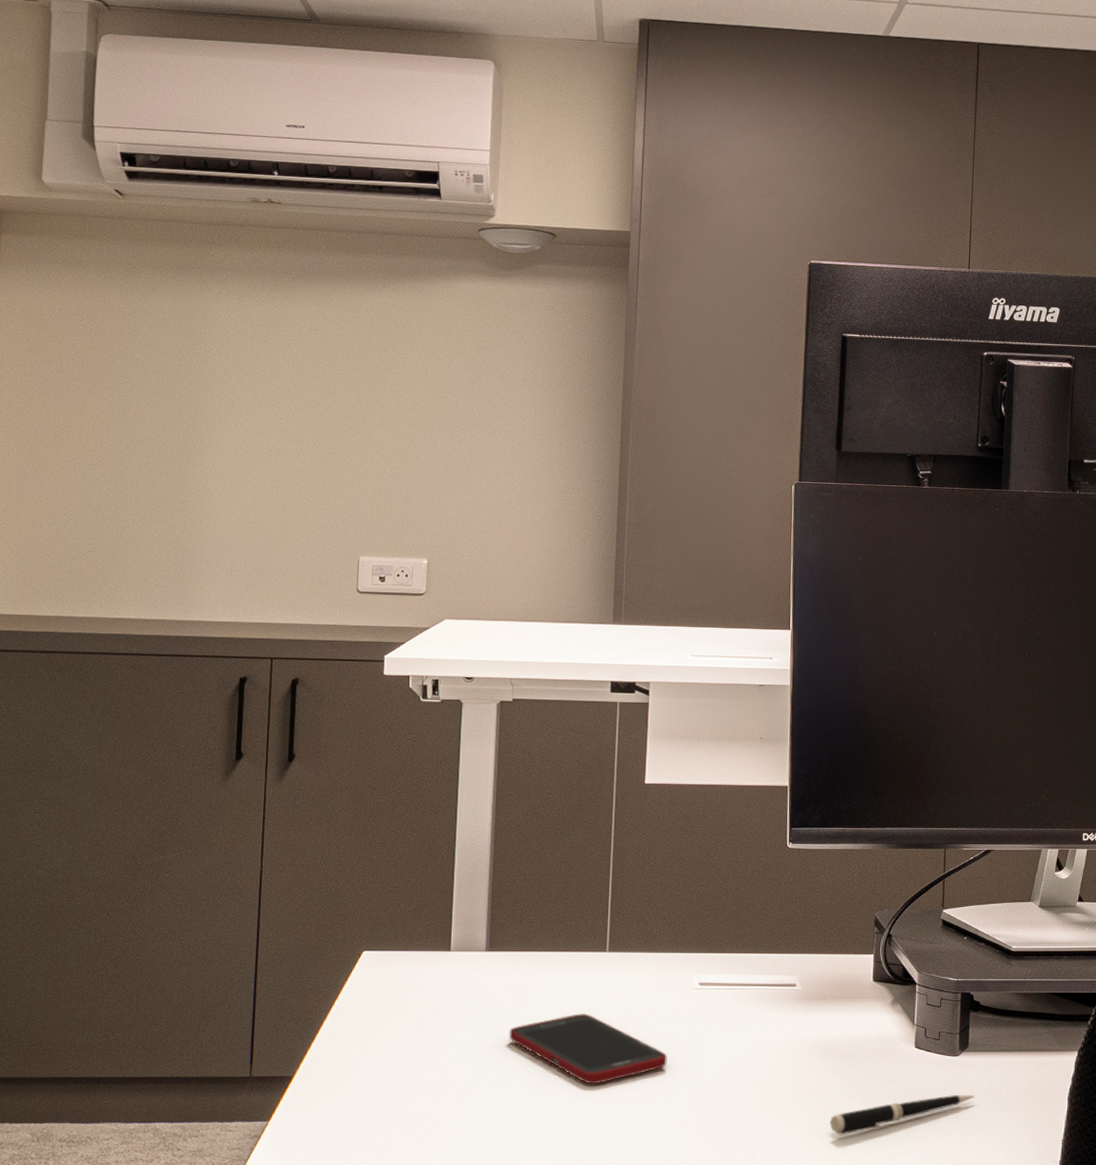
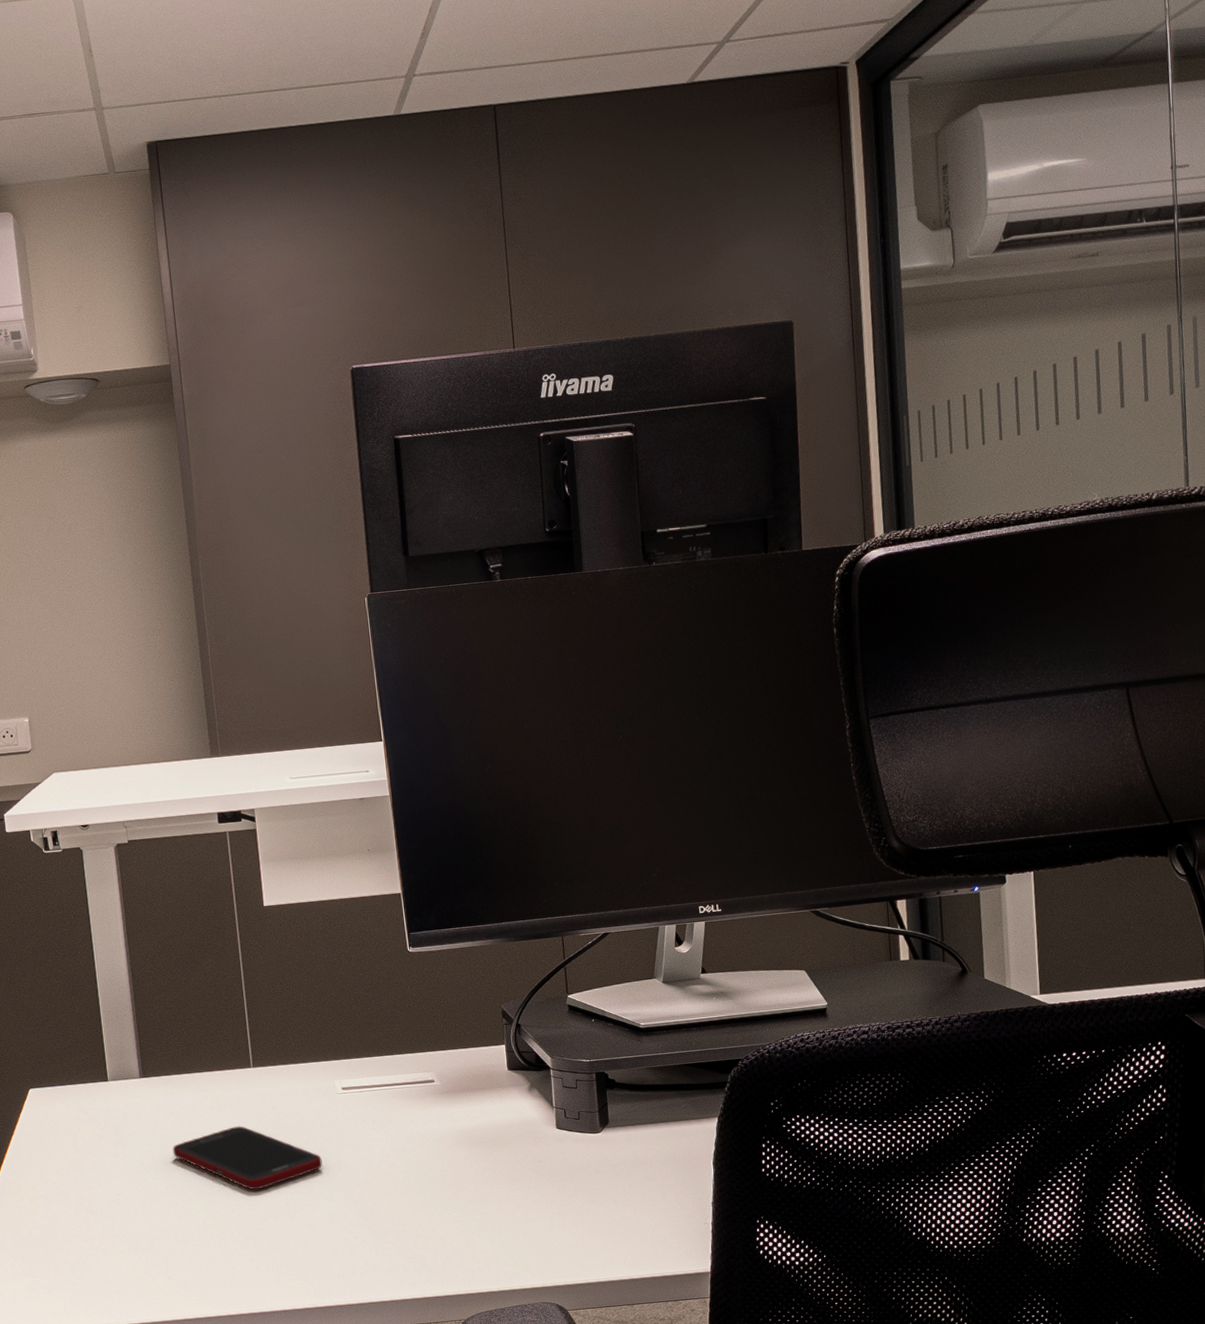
pen: present [830,1094,975,1136] -> none [483,1168,621,1217]

